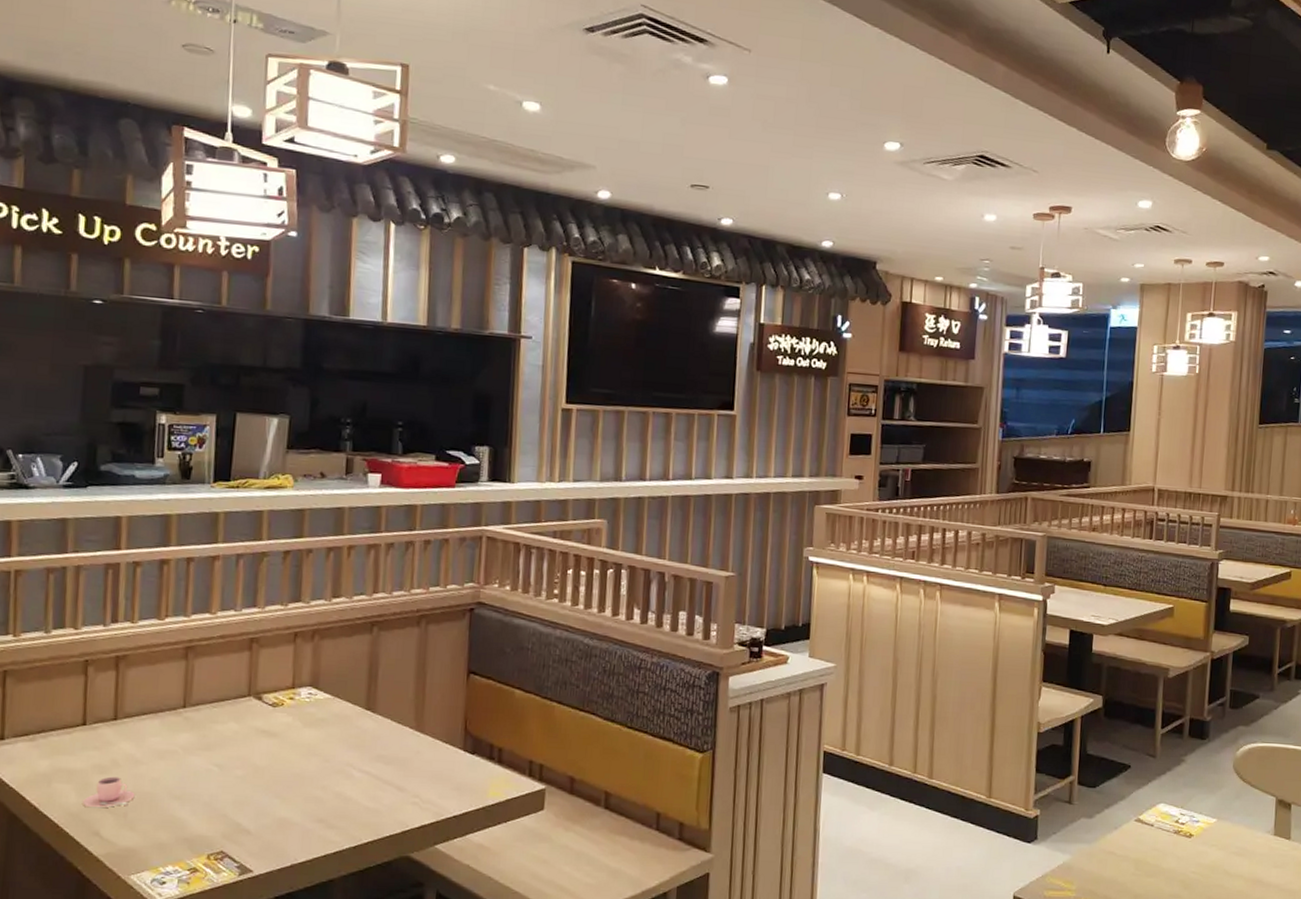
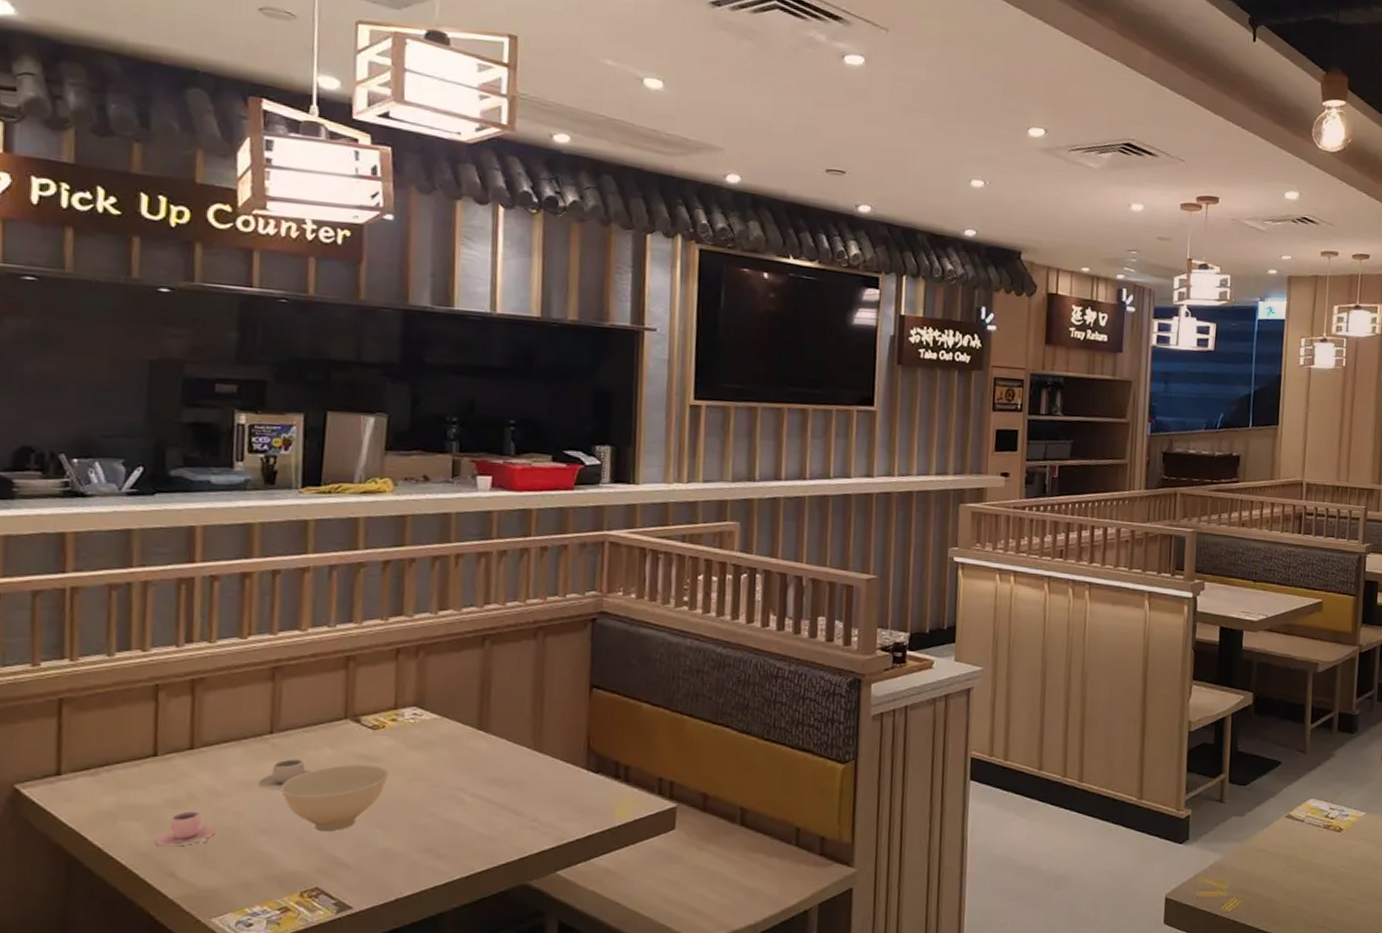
teacup: none [173,731,218,759] -> present [259,759,311,789]
bowl: none [191,738,287,799] -> present [281,764,389,830]

